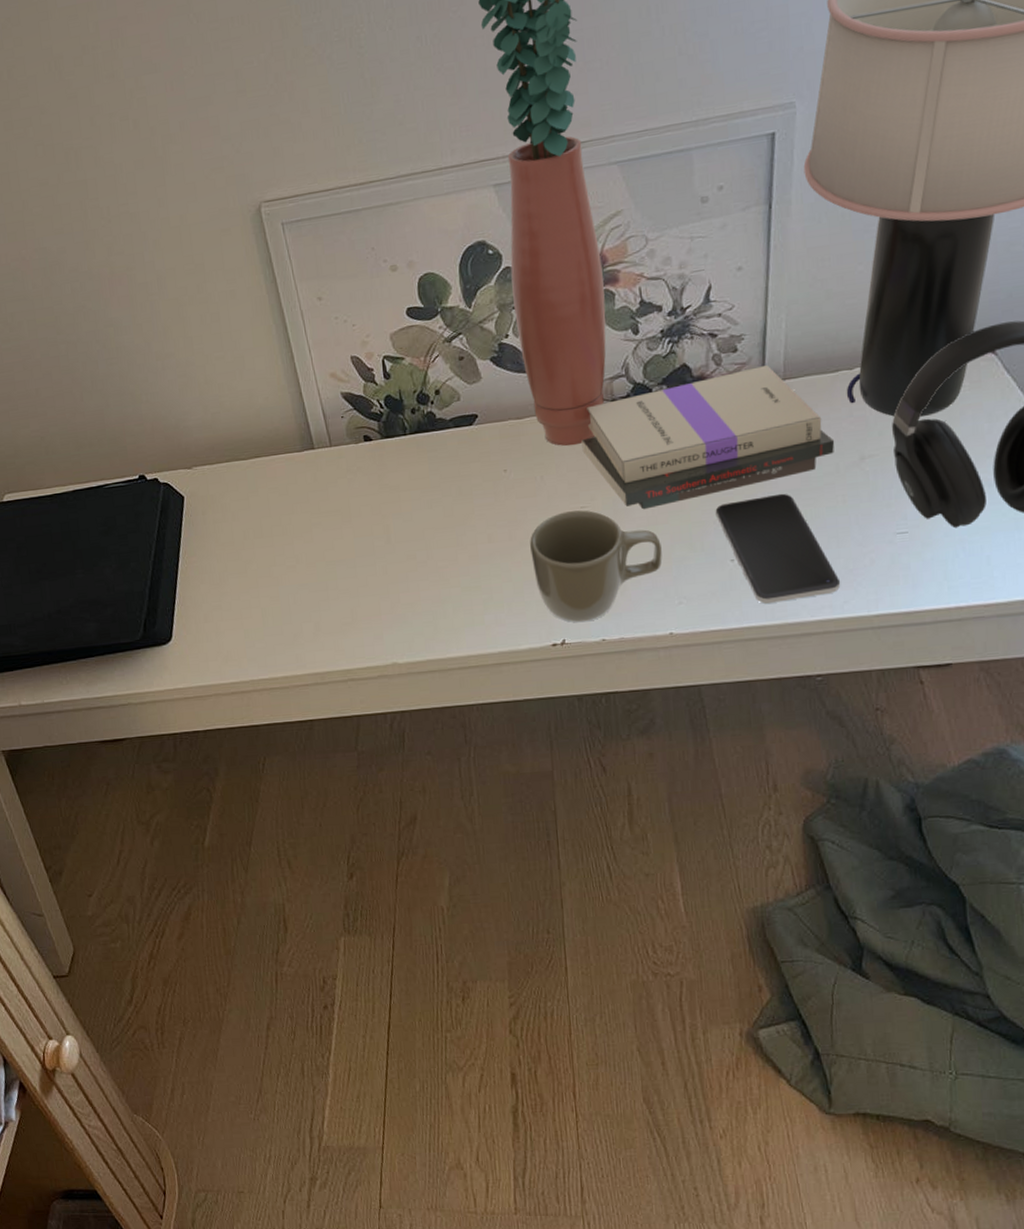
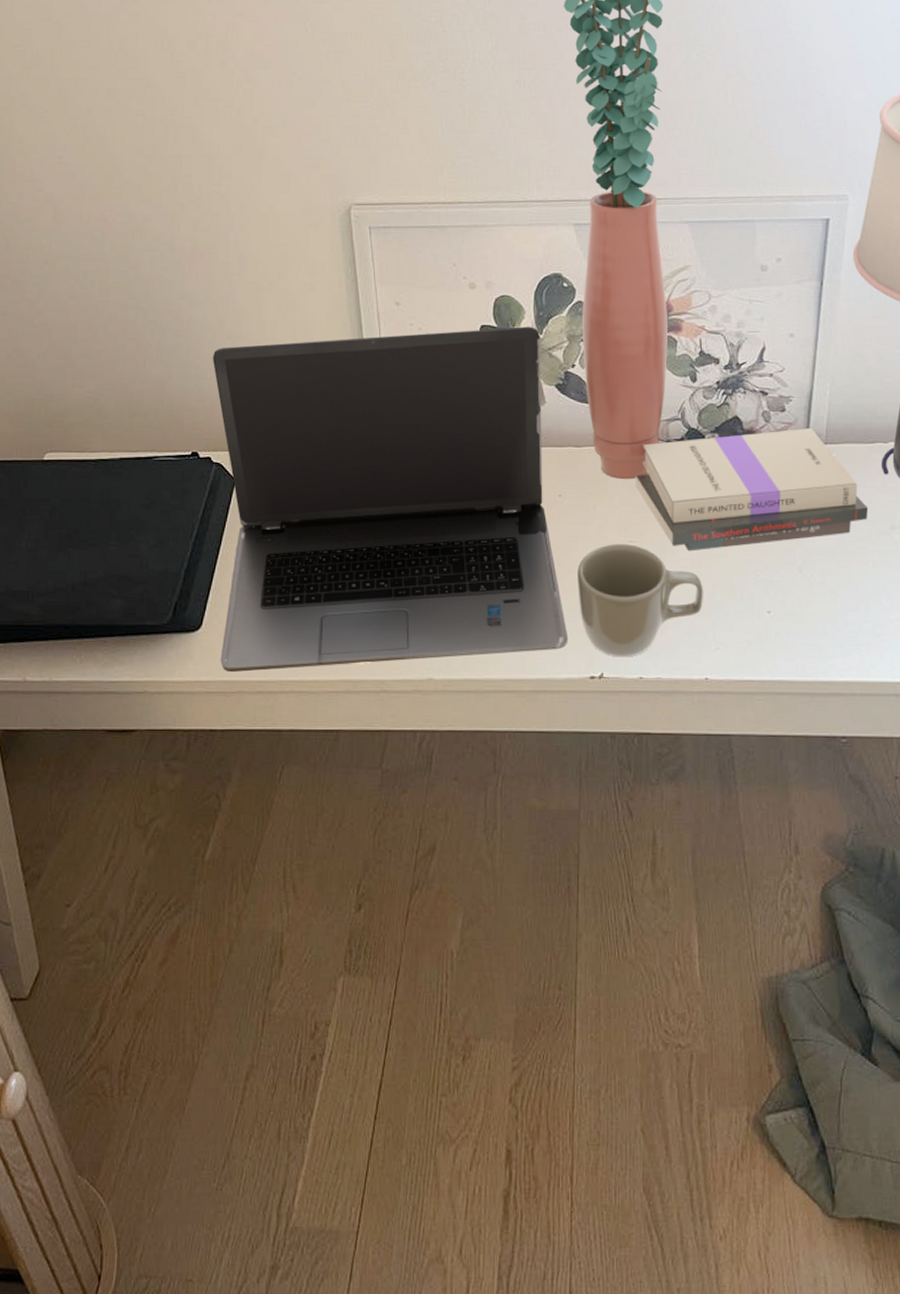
laptop computer: none [145,301,527,677] -> present [212,327,568,672]
smartphone: present [715,493,841,604] -> none [756,552,868,659]

